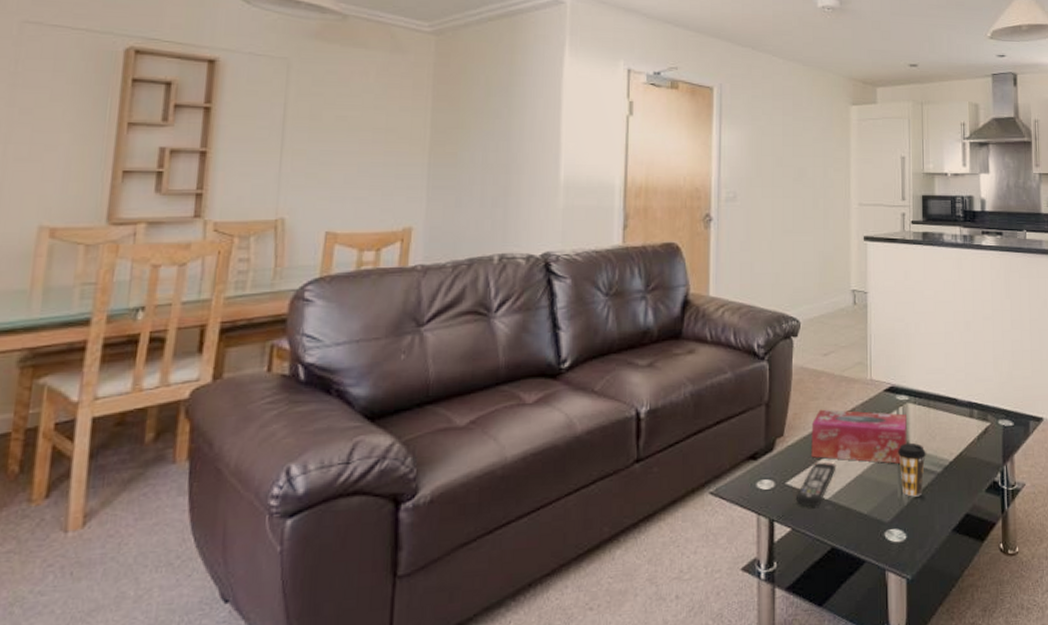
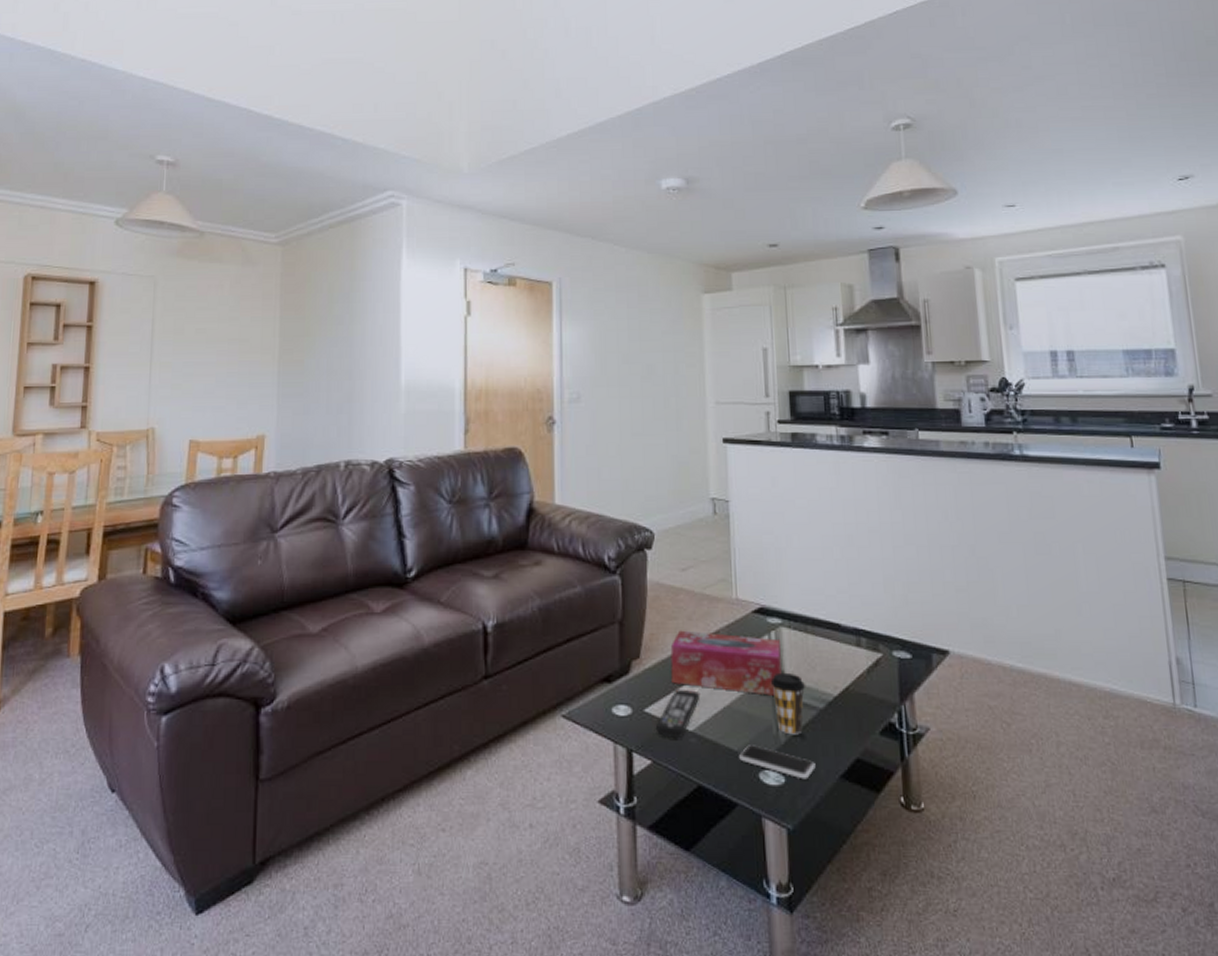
smartphone: none [868,508,932,535] -> present [739,745,816,780]

